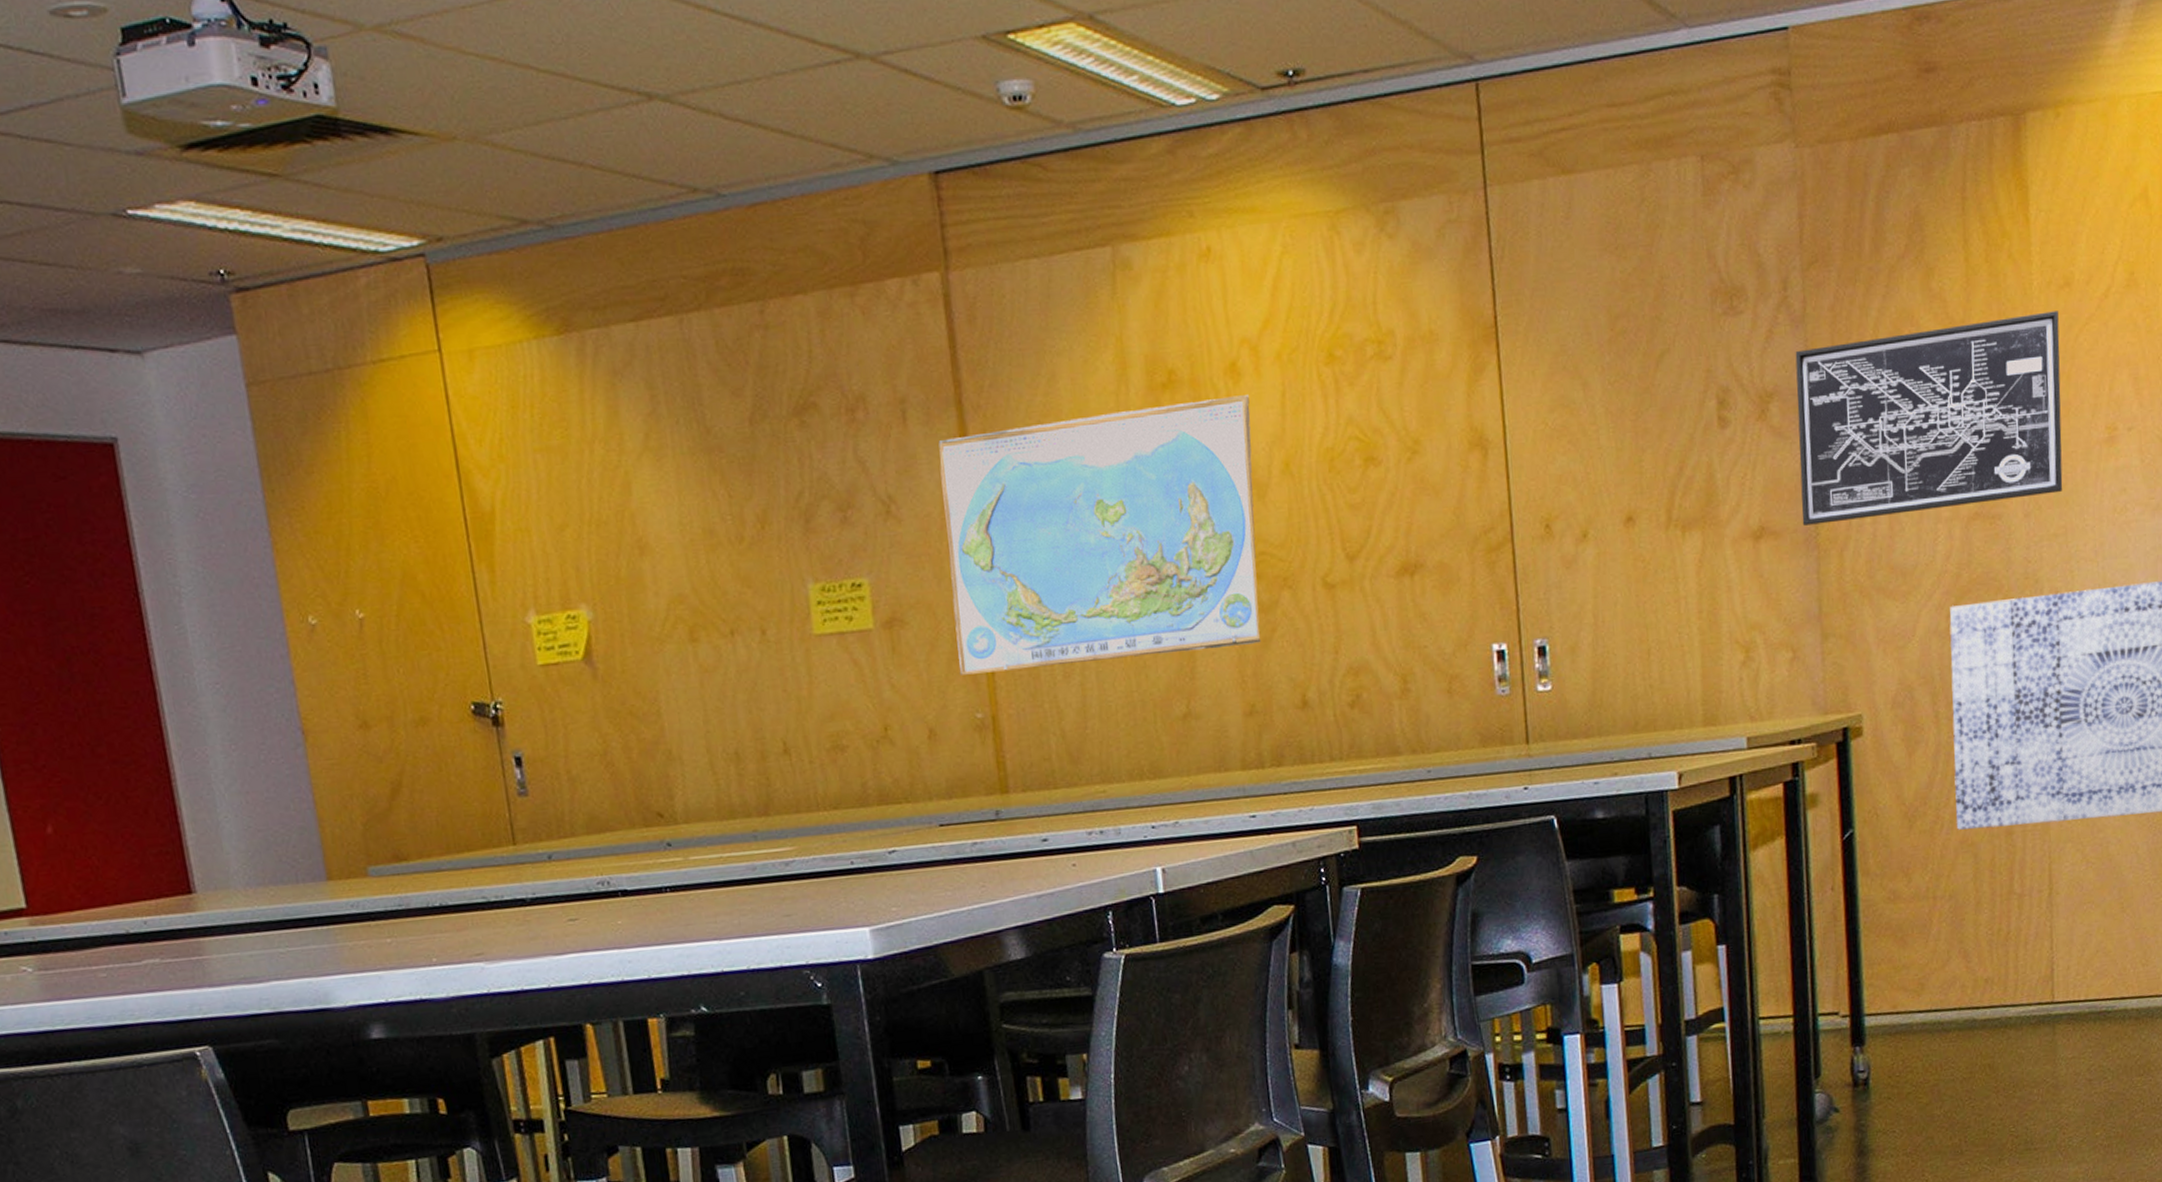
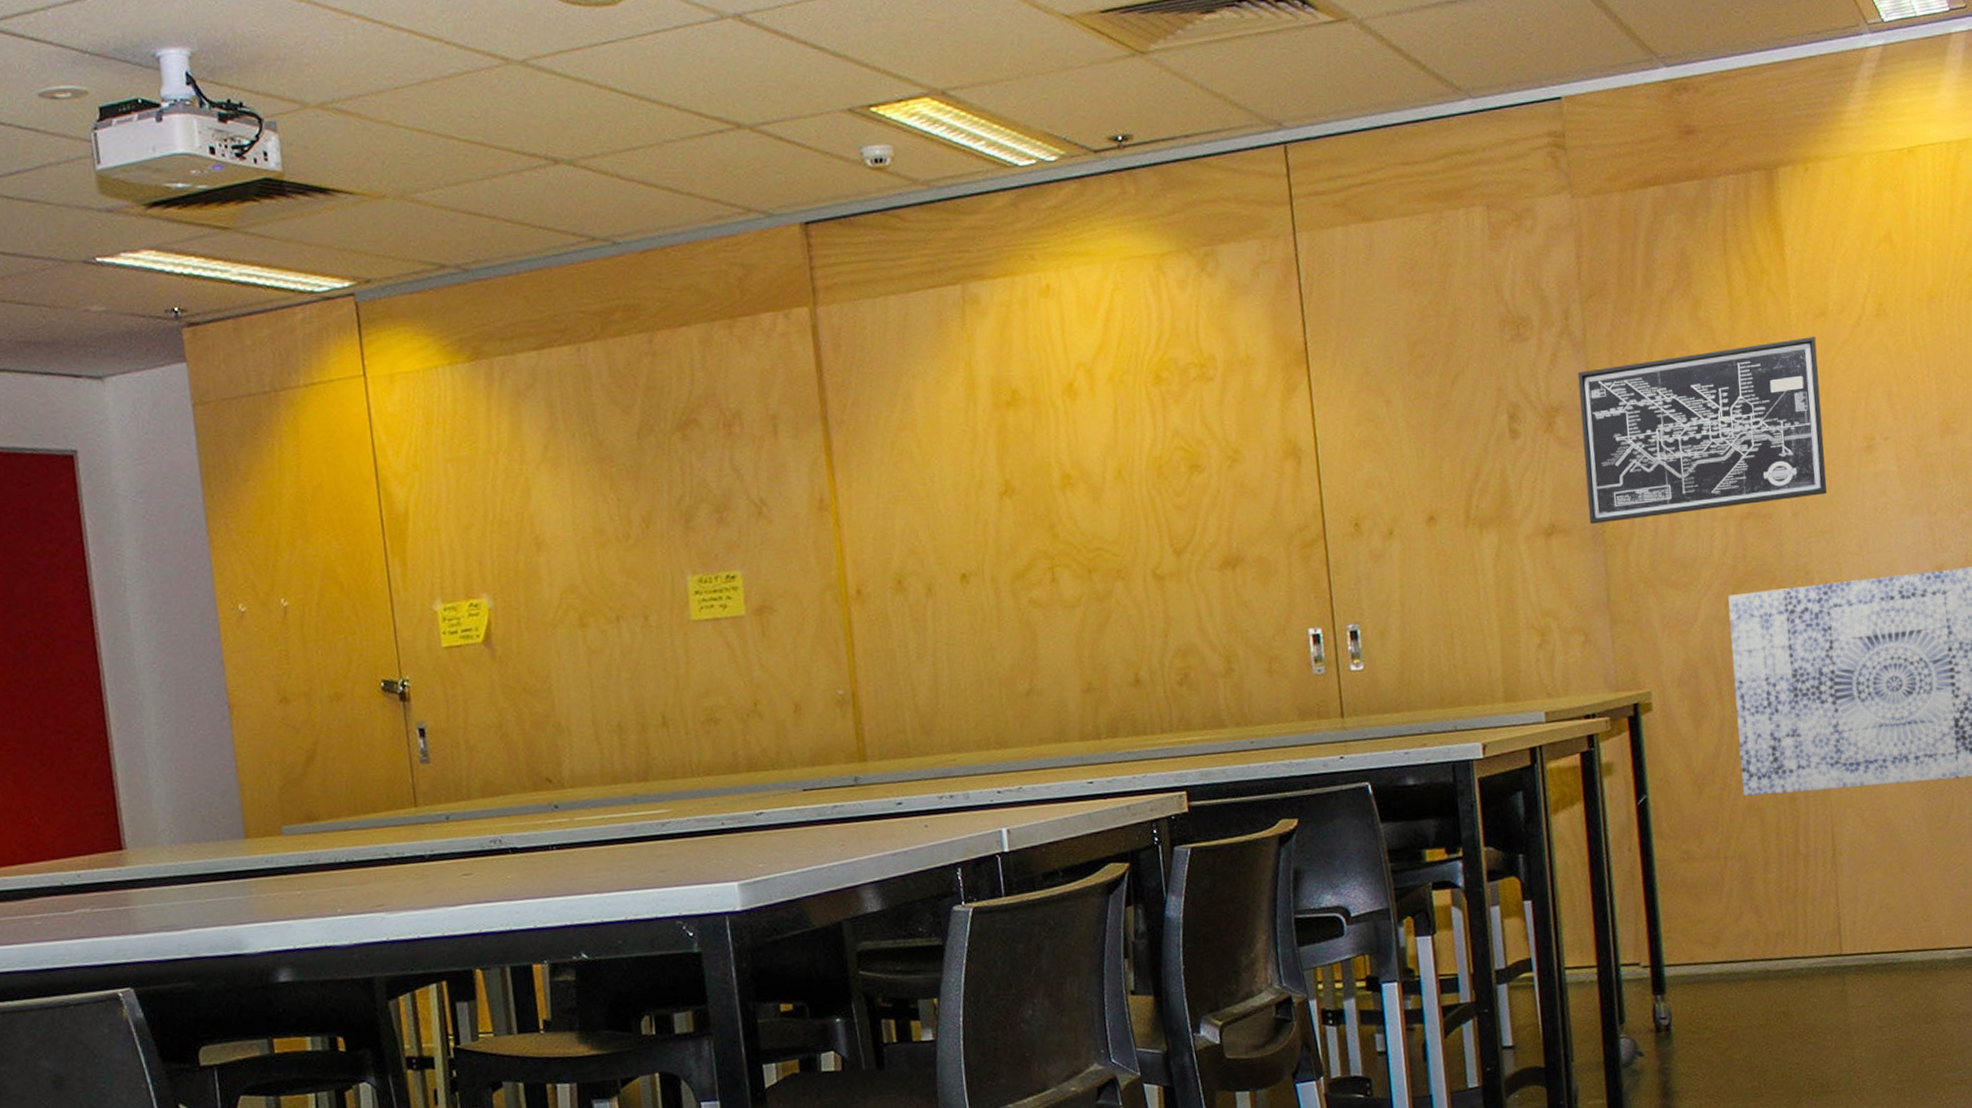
world map: present [938,395,1261,675] -> none [806,411,1097,656]

